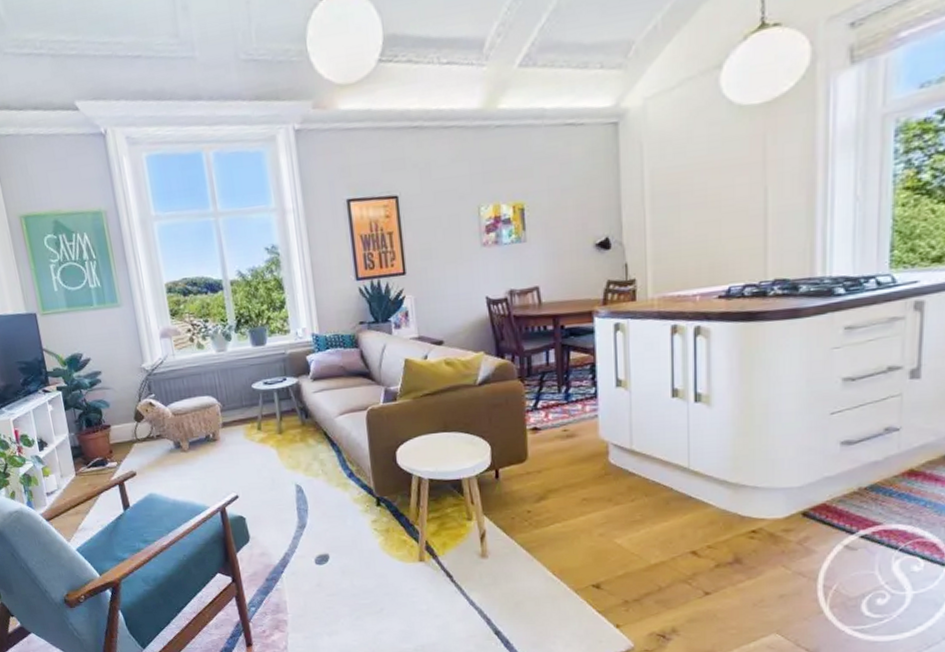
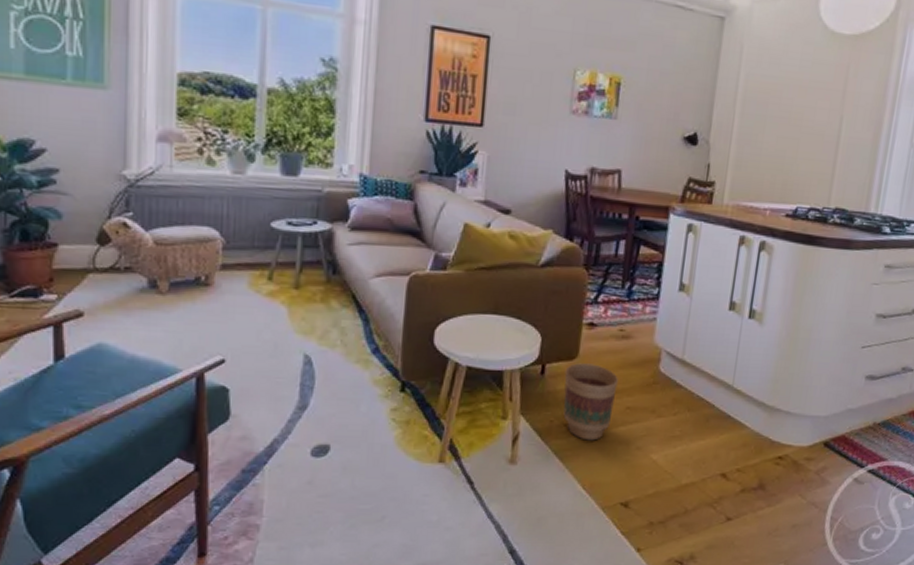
flower pot: none [517,463,570,532] -> present [563,363,618,441]

